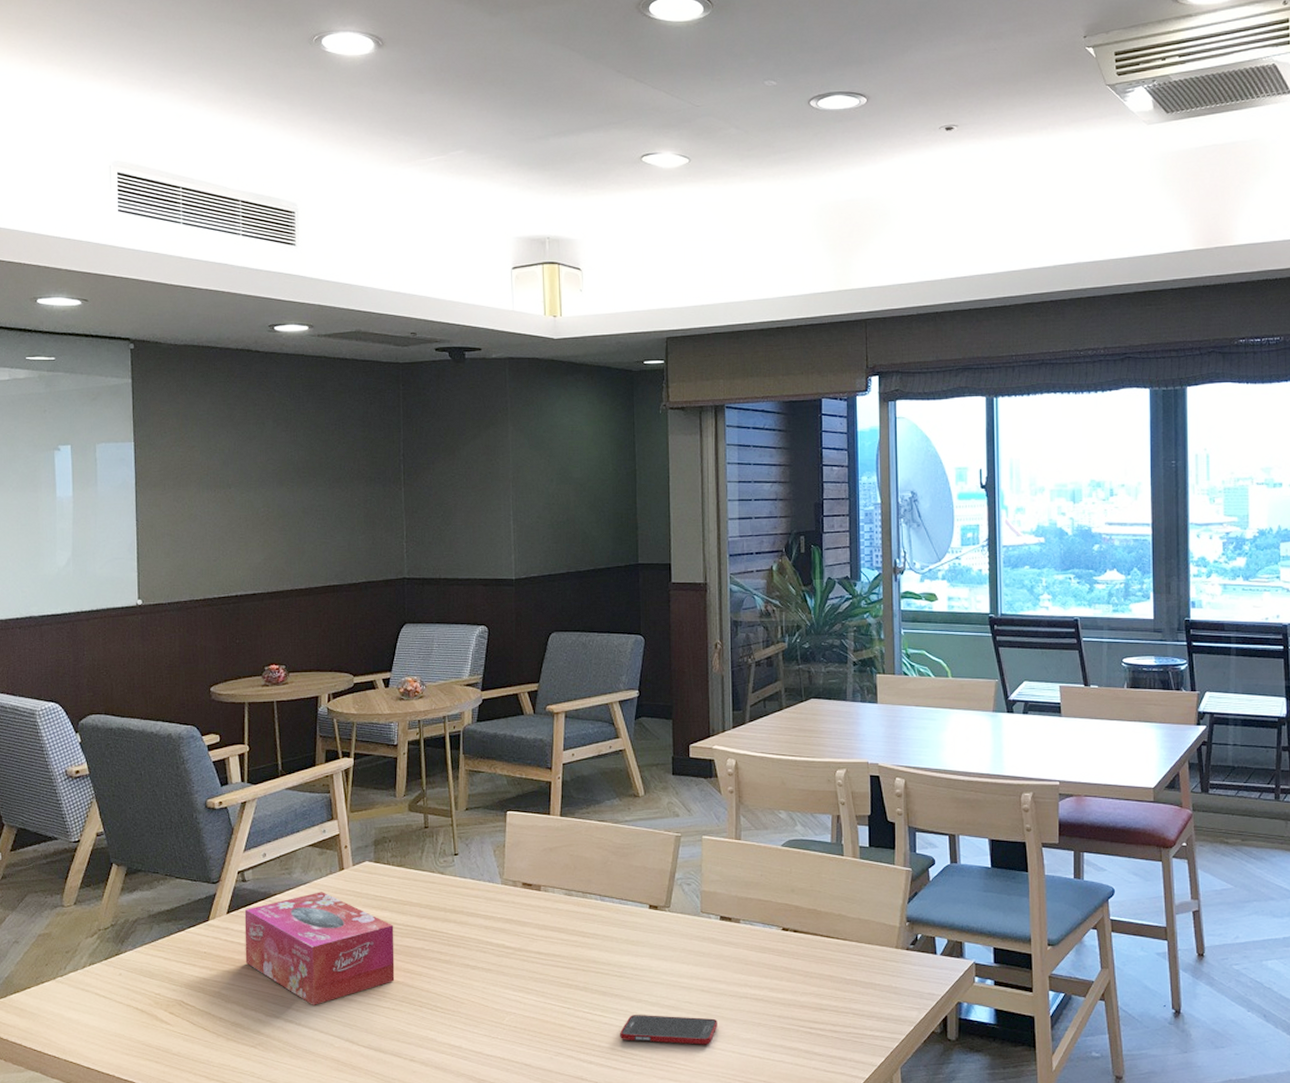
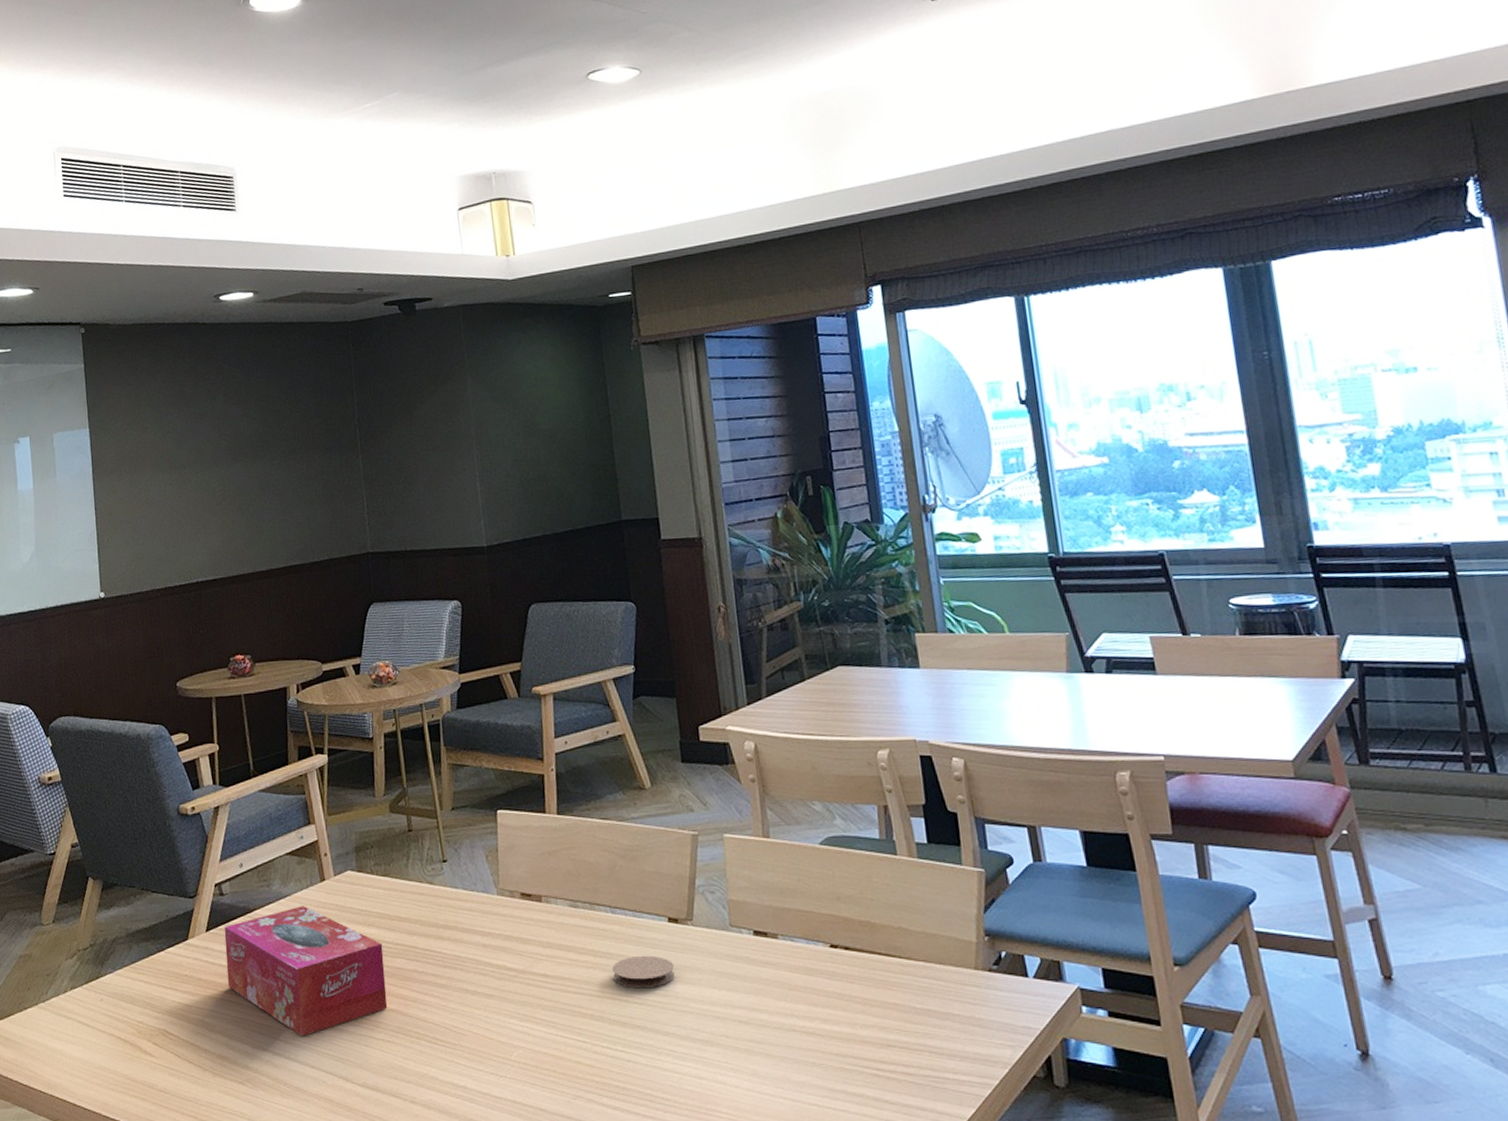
coaster: none [597,936,651,964] -> present [612,955,675,989]
cell phone: present [620,1015,717,1045] -> none [647,1051,763,1089]

